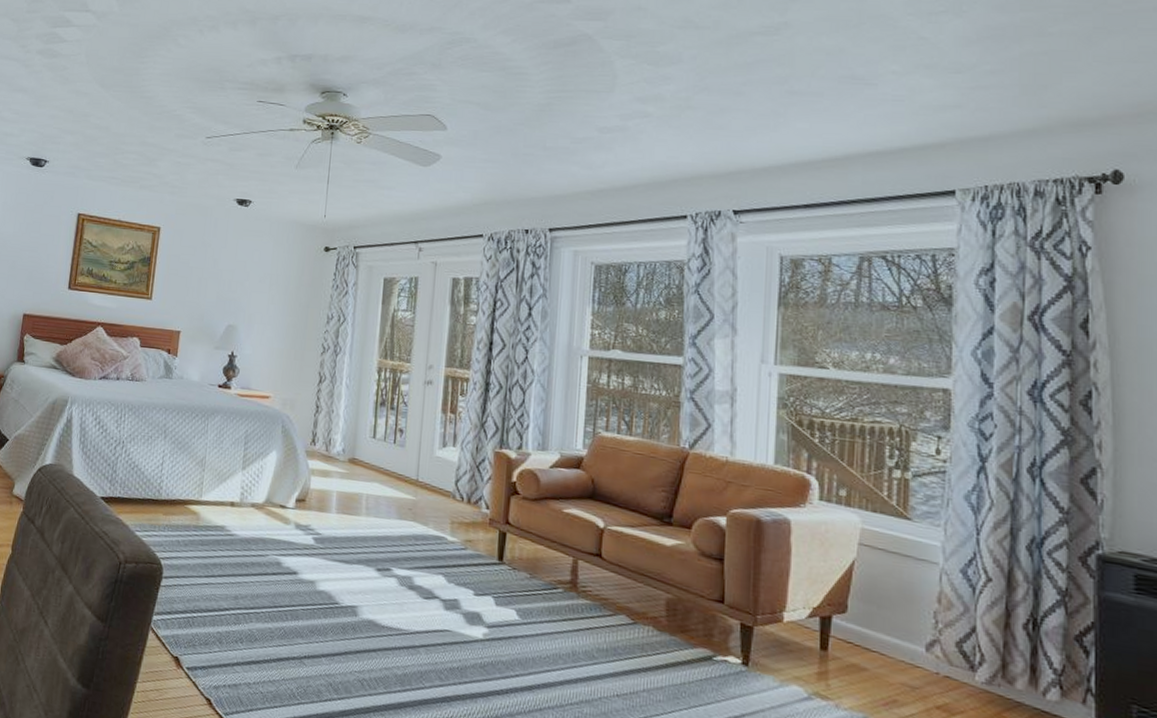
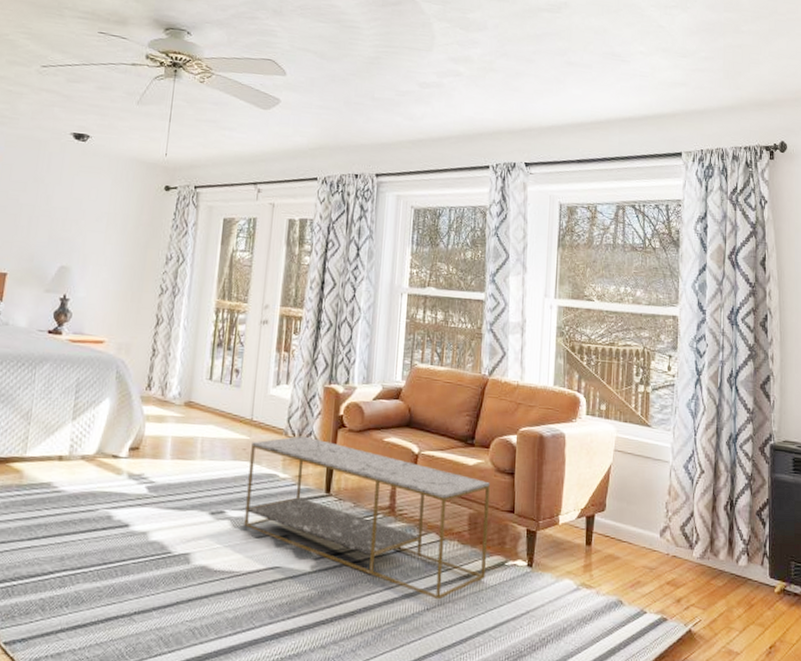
coffee table: none [411,499,692,688] -> present [244,435,490,600]

